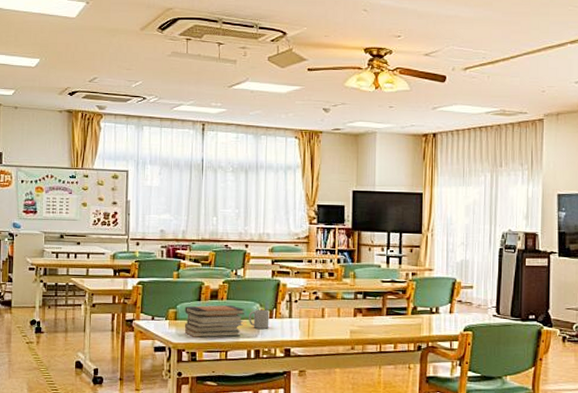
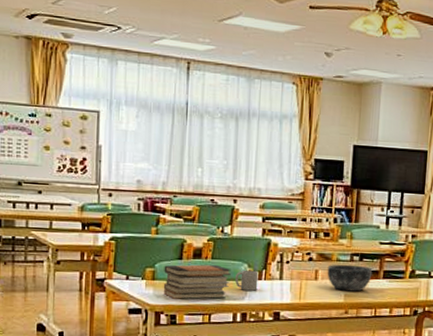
bowl: none [333,302,376,328] -> present [327,264,373,292]

